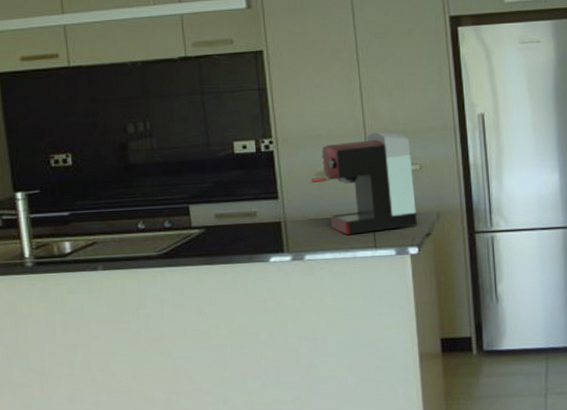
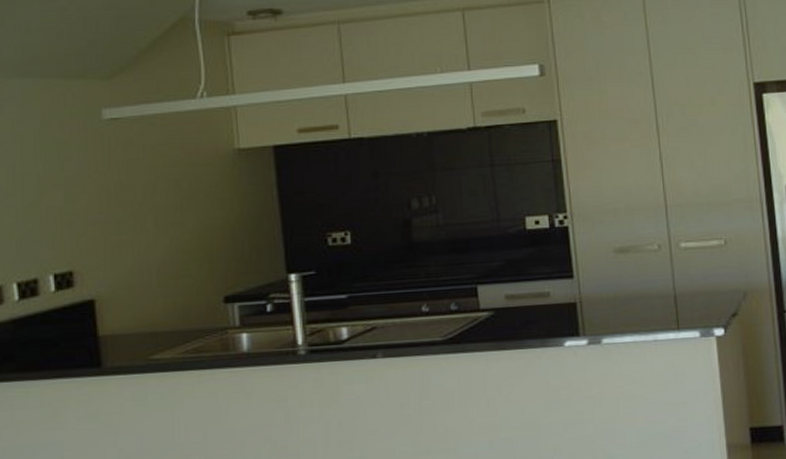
coffee maker: present [311,132,417,235] -> none [609,205,723,316]

